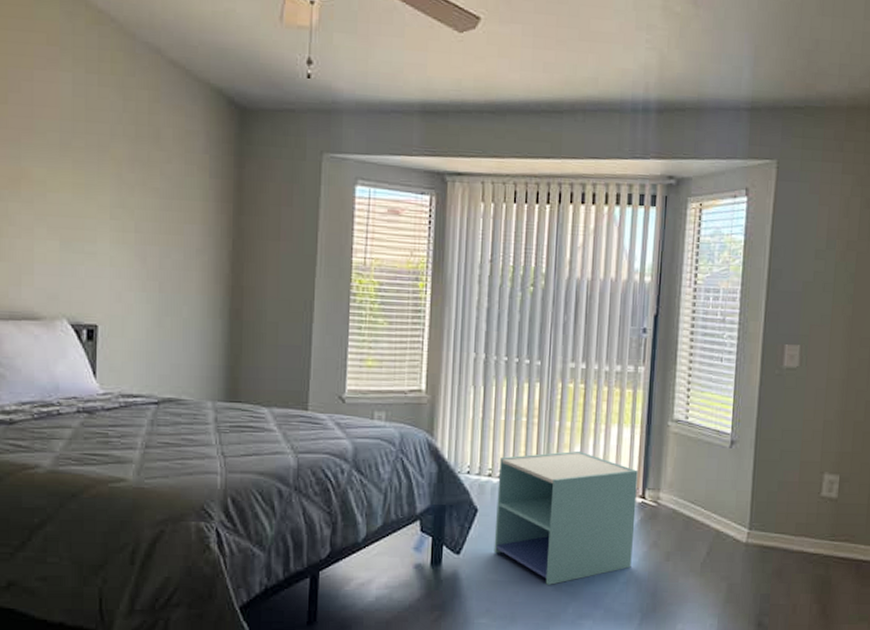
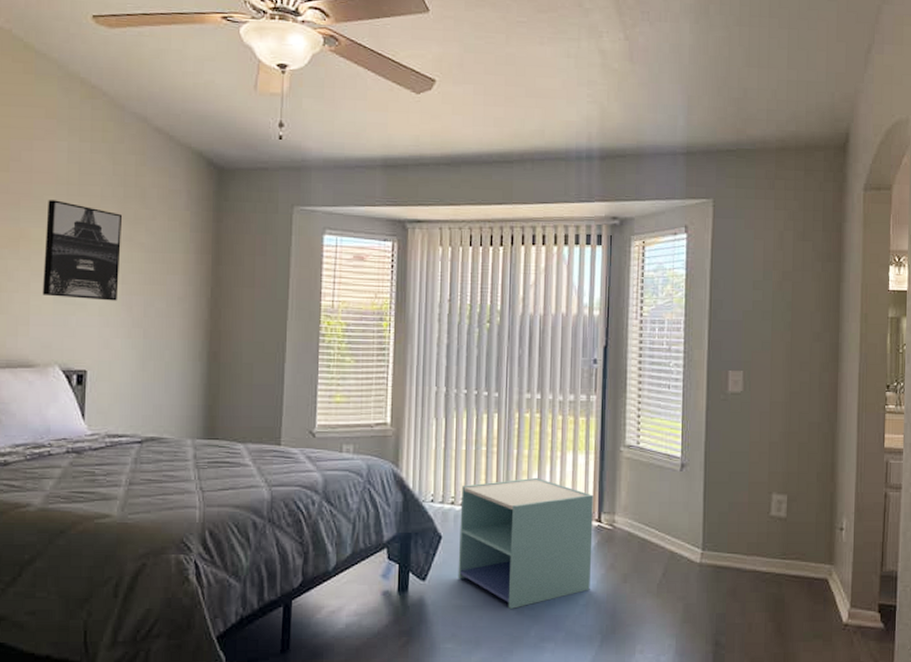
wall art: none [47,137,135,251] -> present [42,200,123,301]

